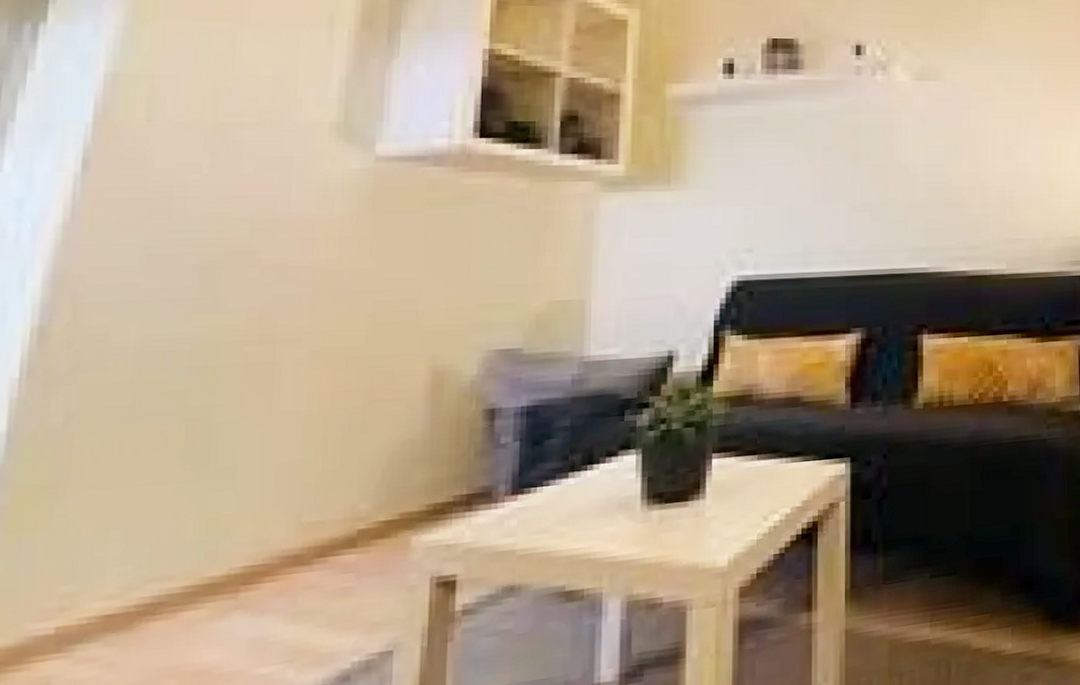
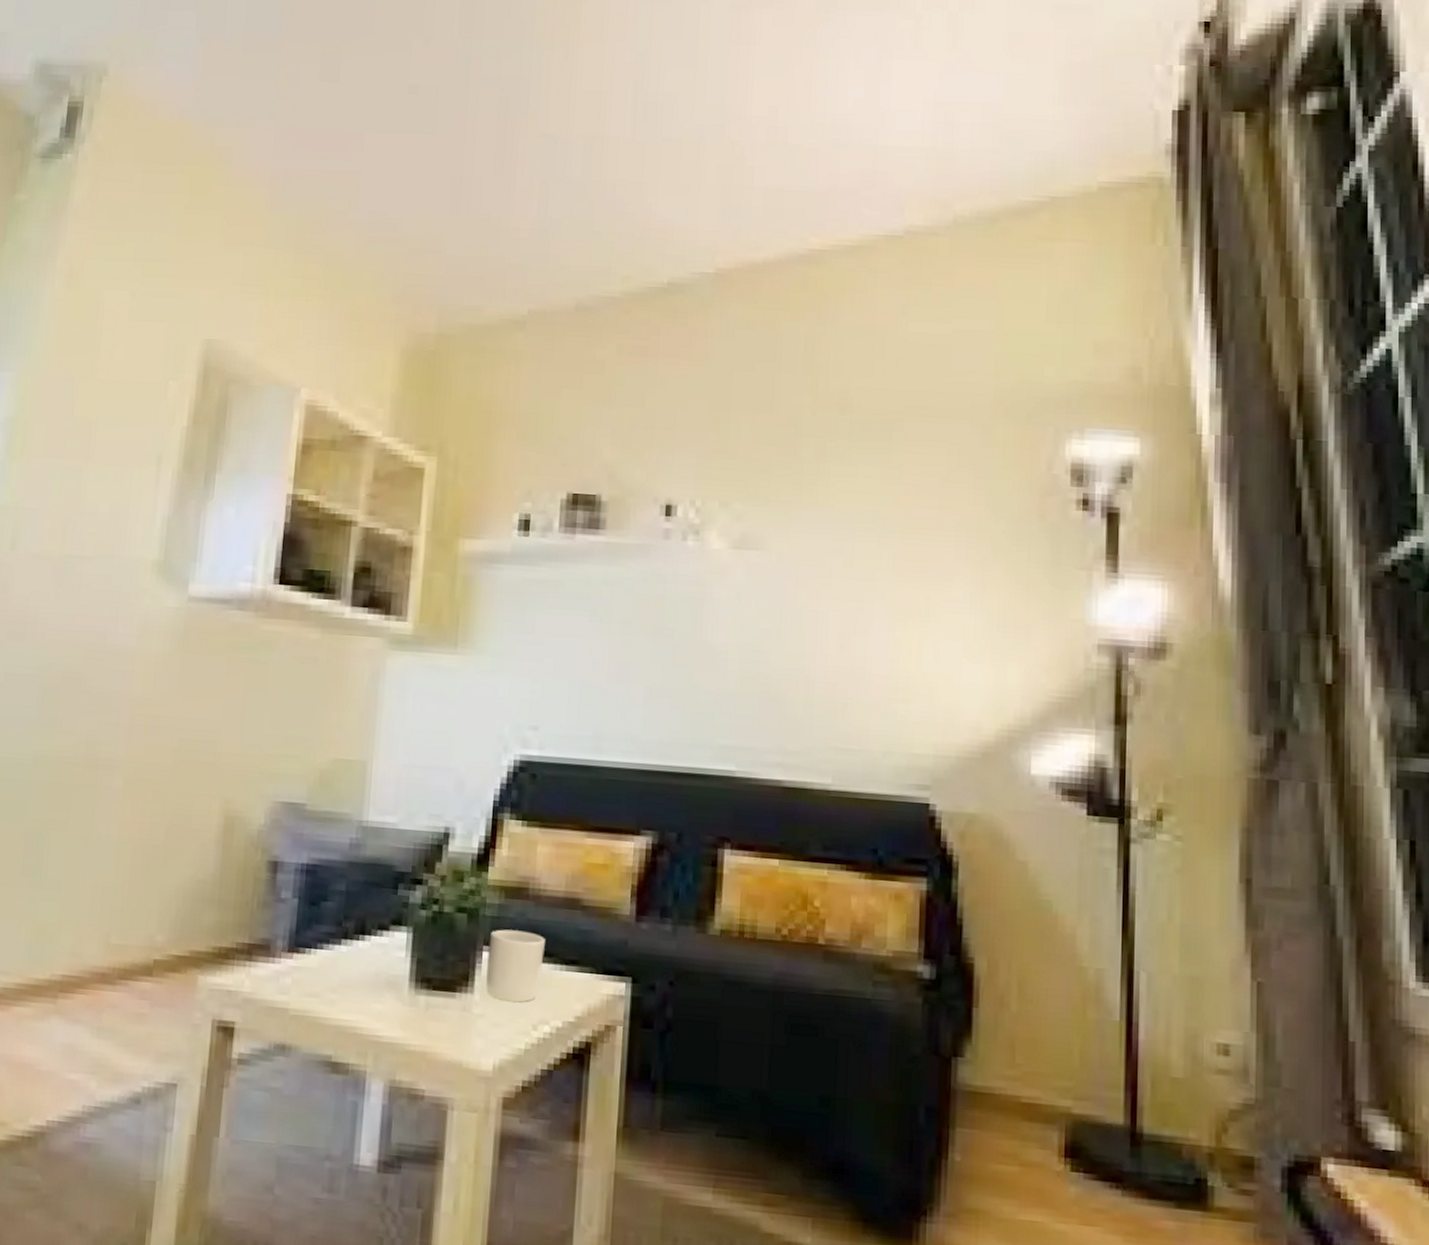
mug: none [717,433,770,501] -> present [486,929,545,1003]

